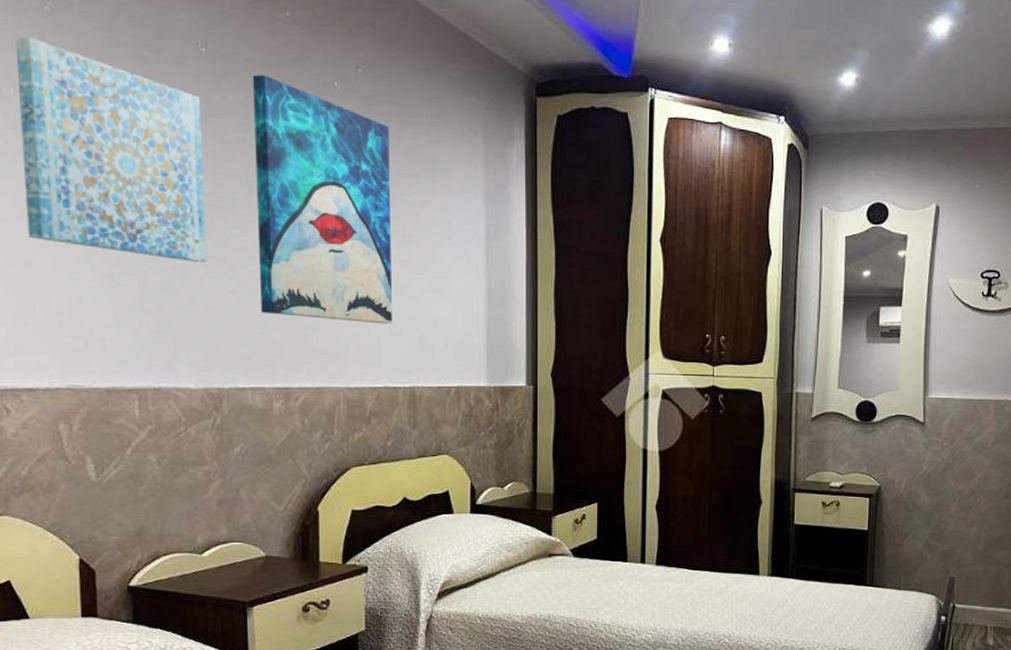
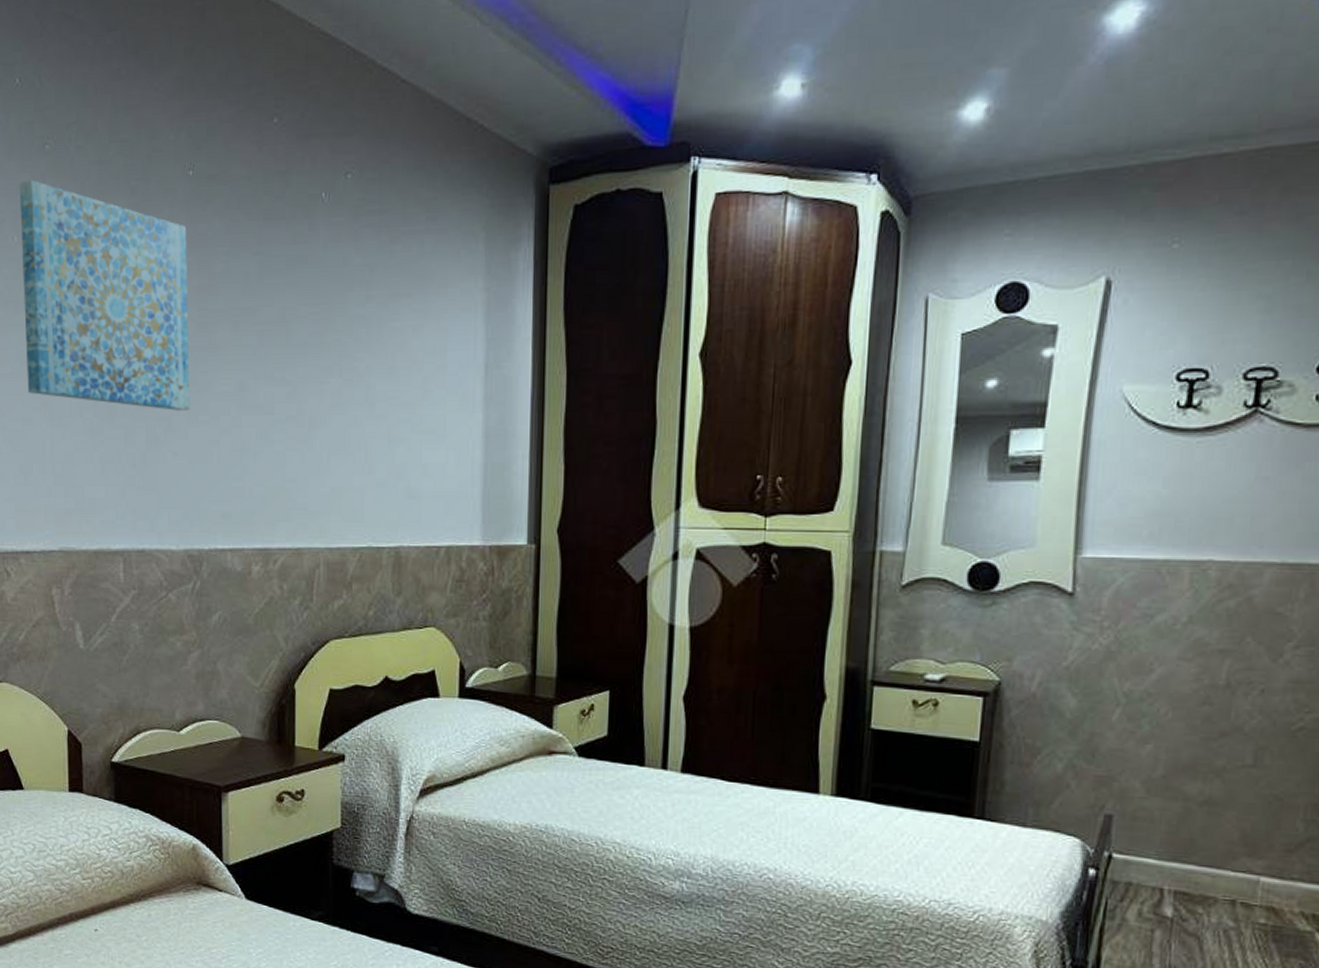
wall art: present [252,74,392,324] -> none [238,194,379,474]

